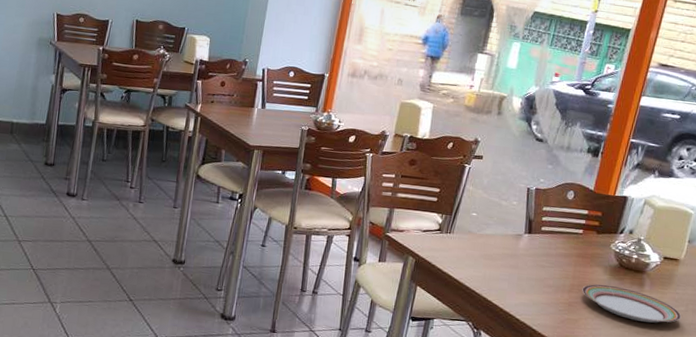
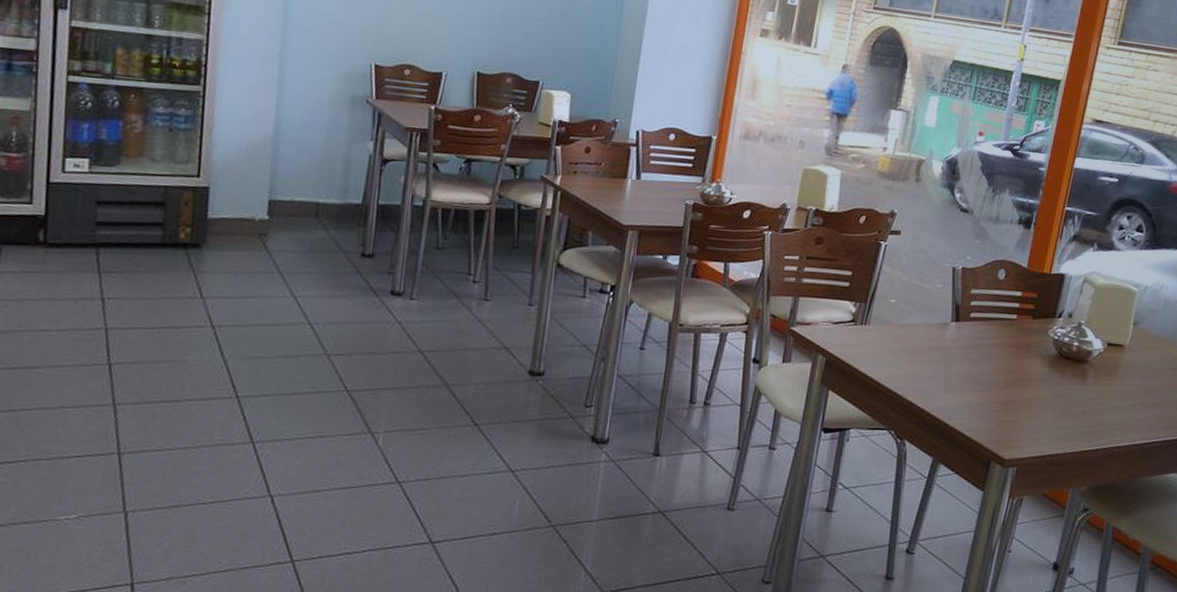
plate: present [582,284,681,323] -> none [1018,378,1129,422]

